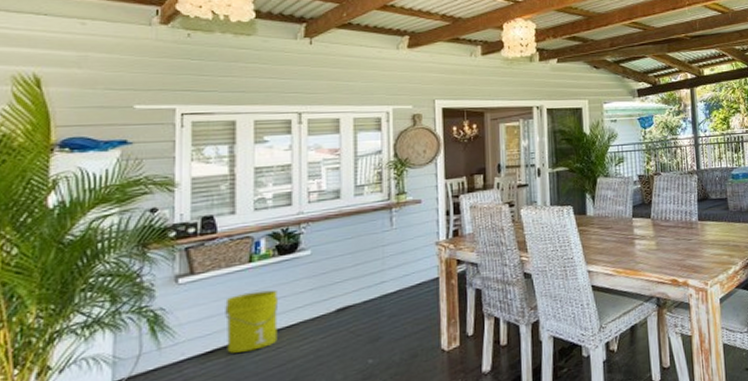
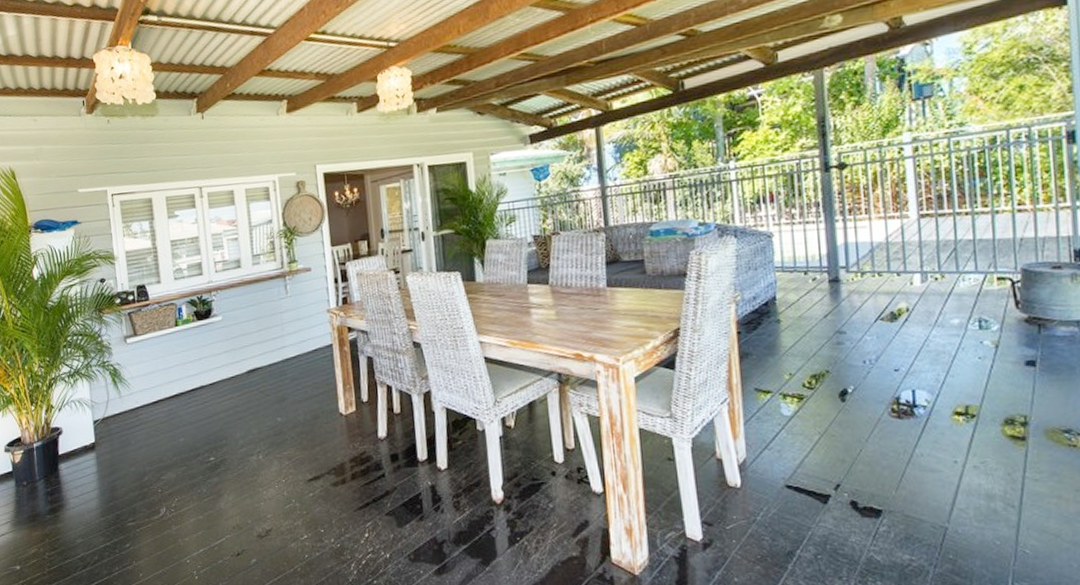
bucket: present [225,290,279,353] -> none [162,351,204,404]

